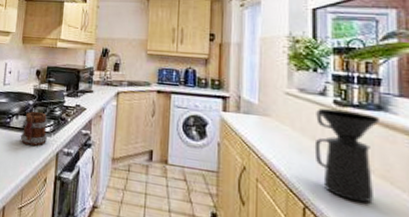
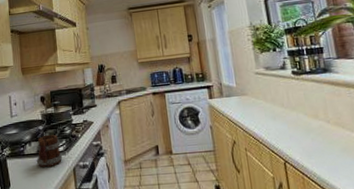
coffee maker: present [314,107,379,203] -> none [280,77,333,148]

